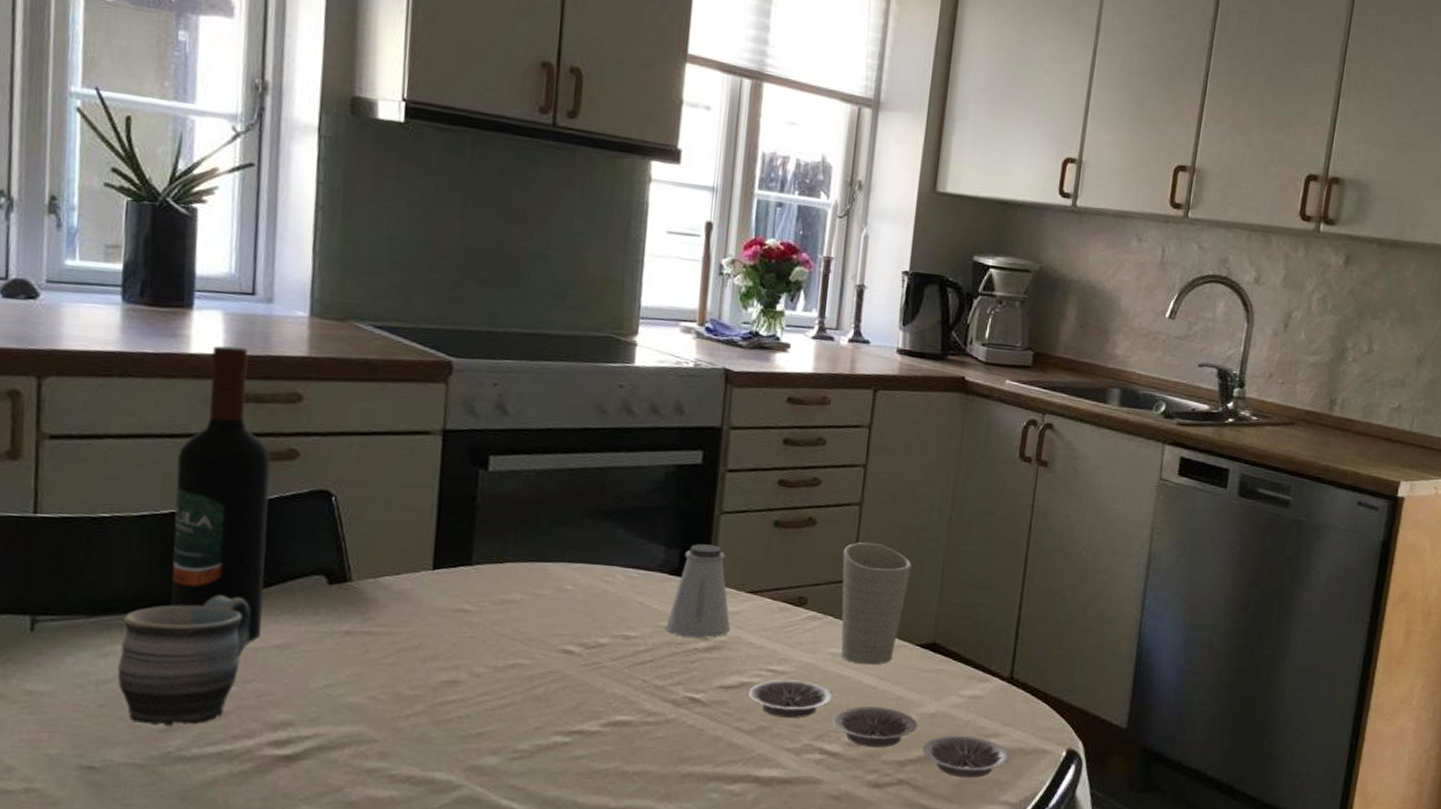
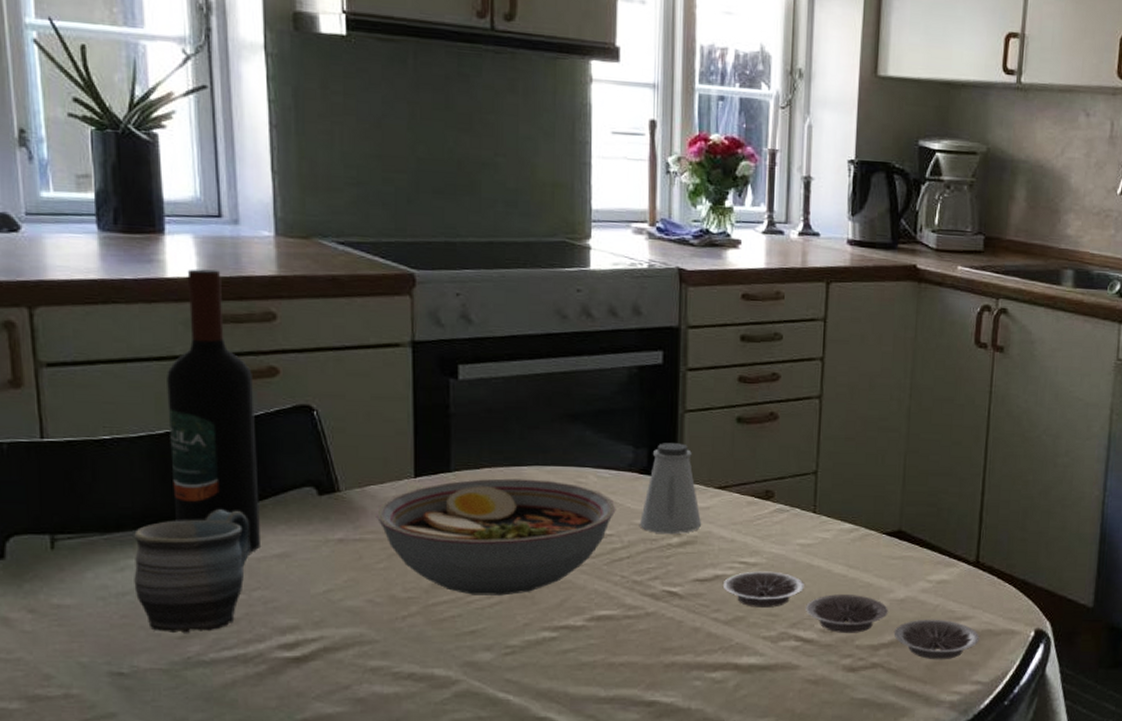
bowl: none [387,573,643,697] -> present [376,478,616,596]
cup: present [841,542,912,666] -> none [806,434,874,554]

